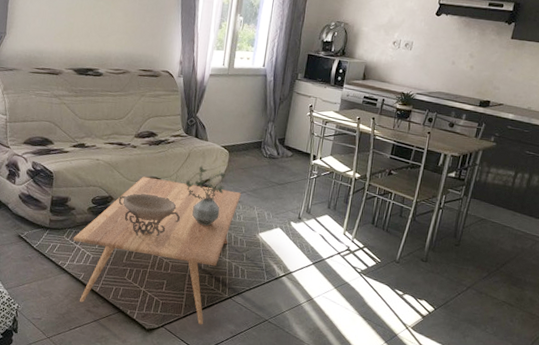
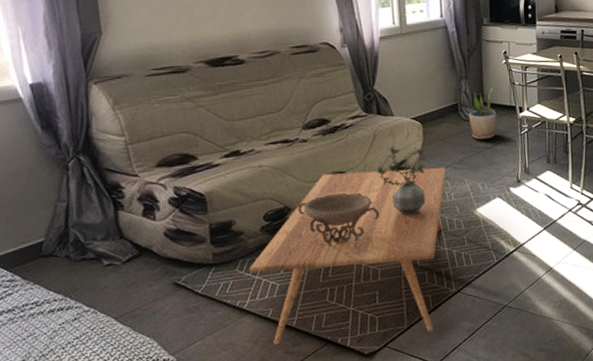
potted plant: none [268,135,293,177] -> present [468,89,497,140]

